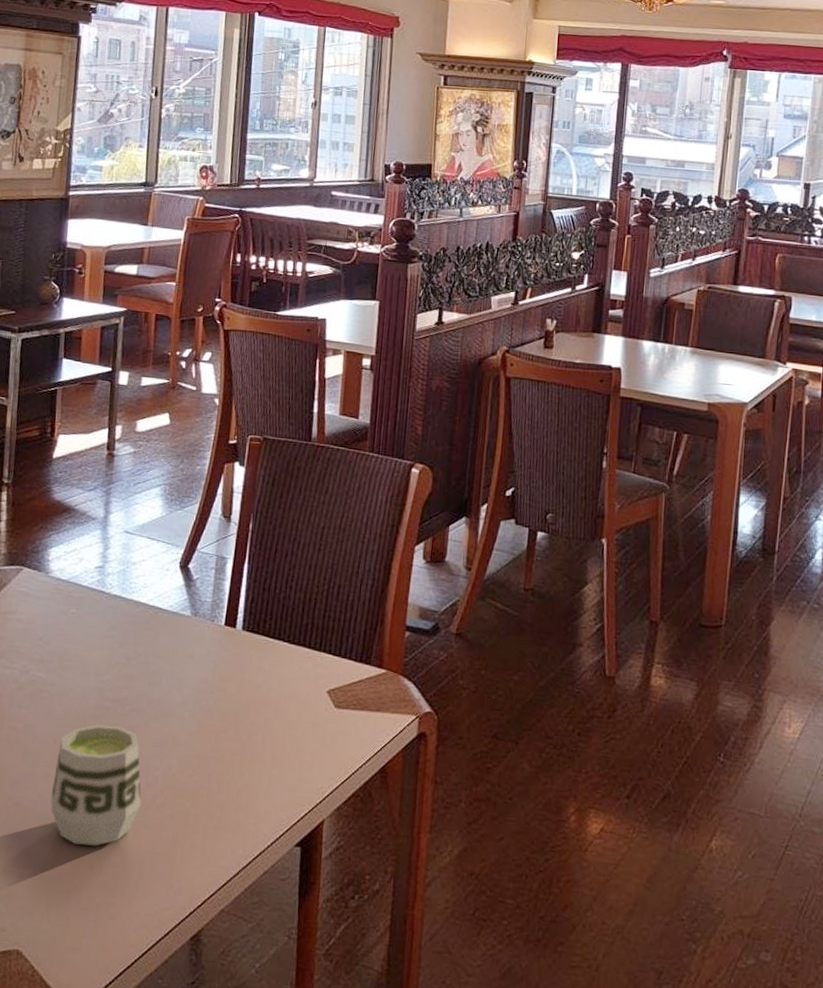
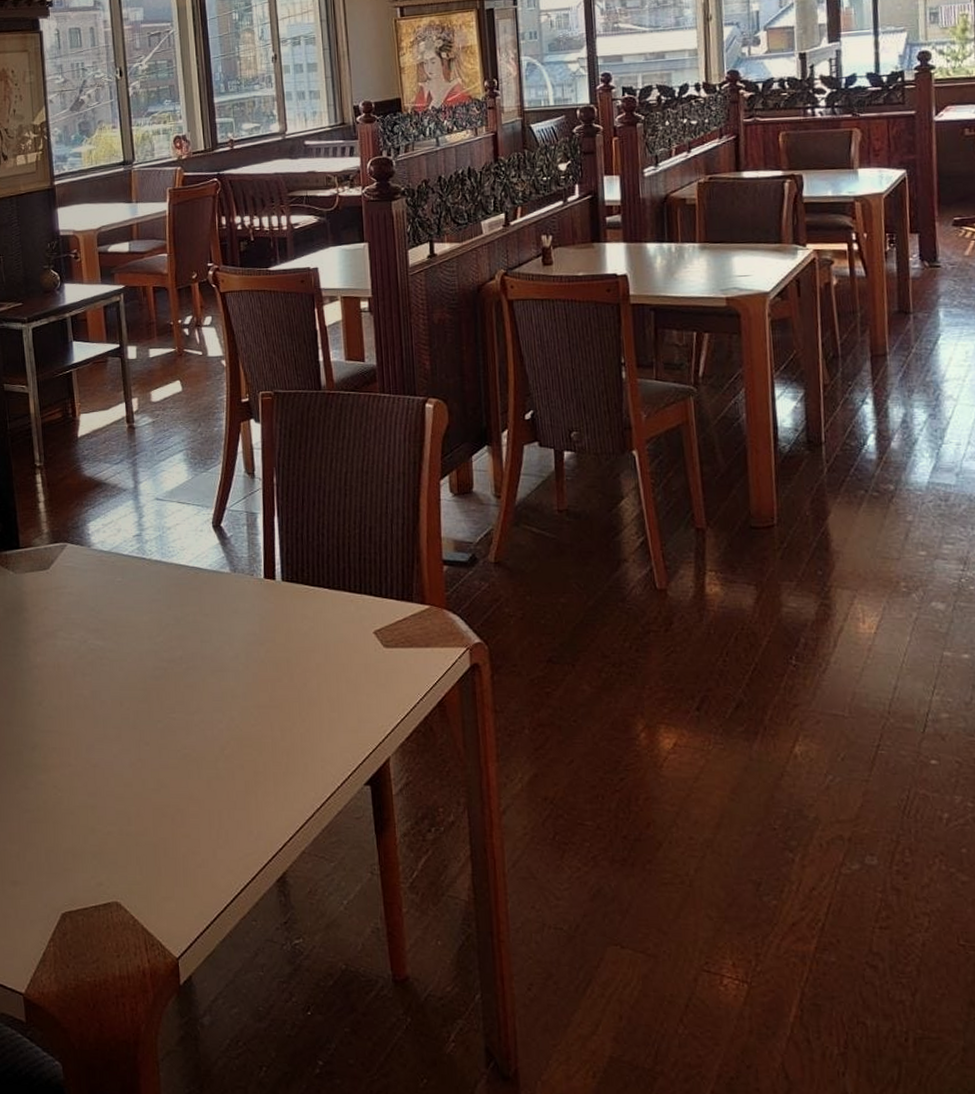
cup: present [50,724,142,846] -> none [125,684,211,800]

